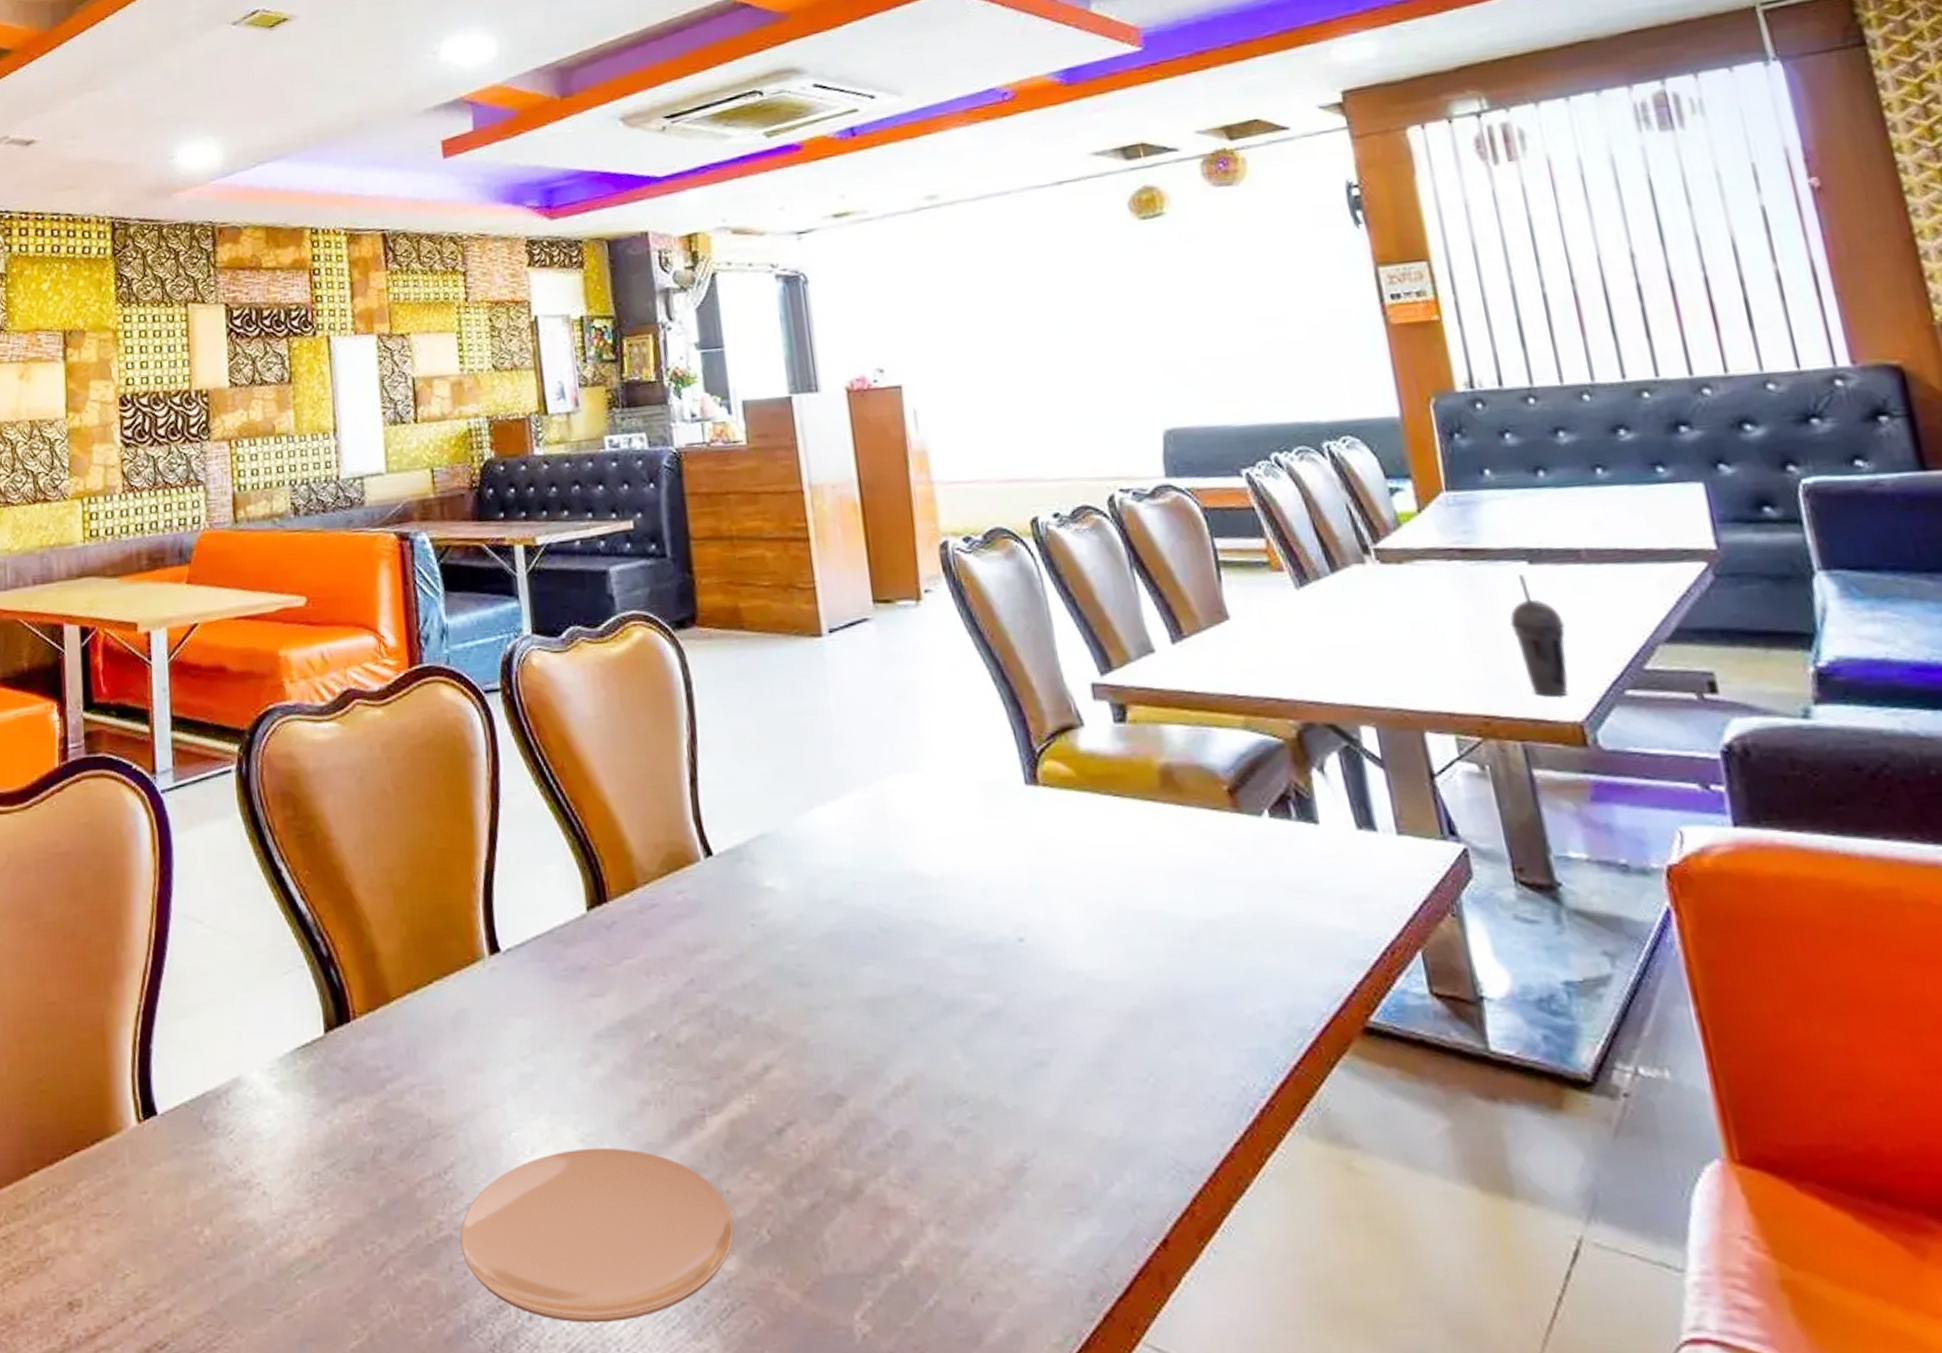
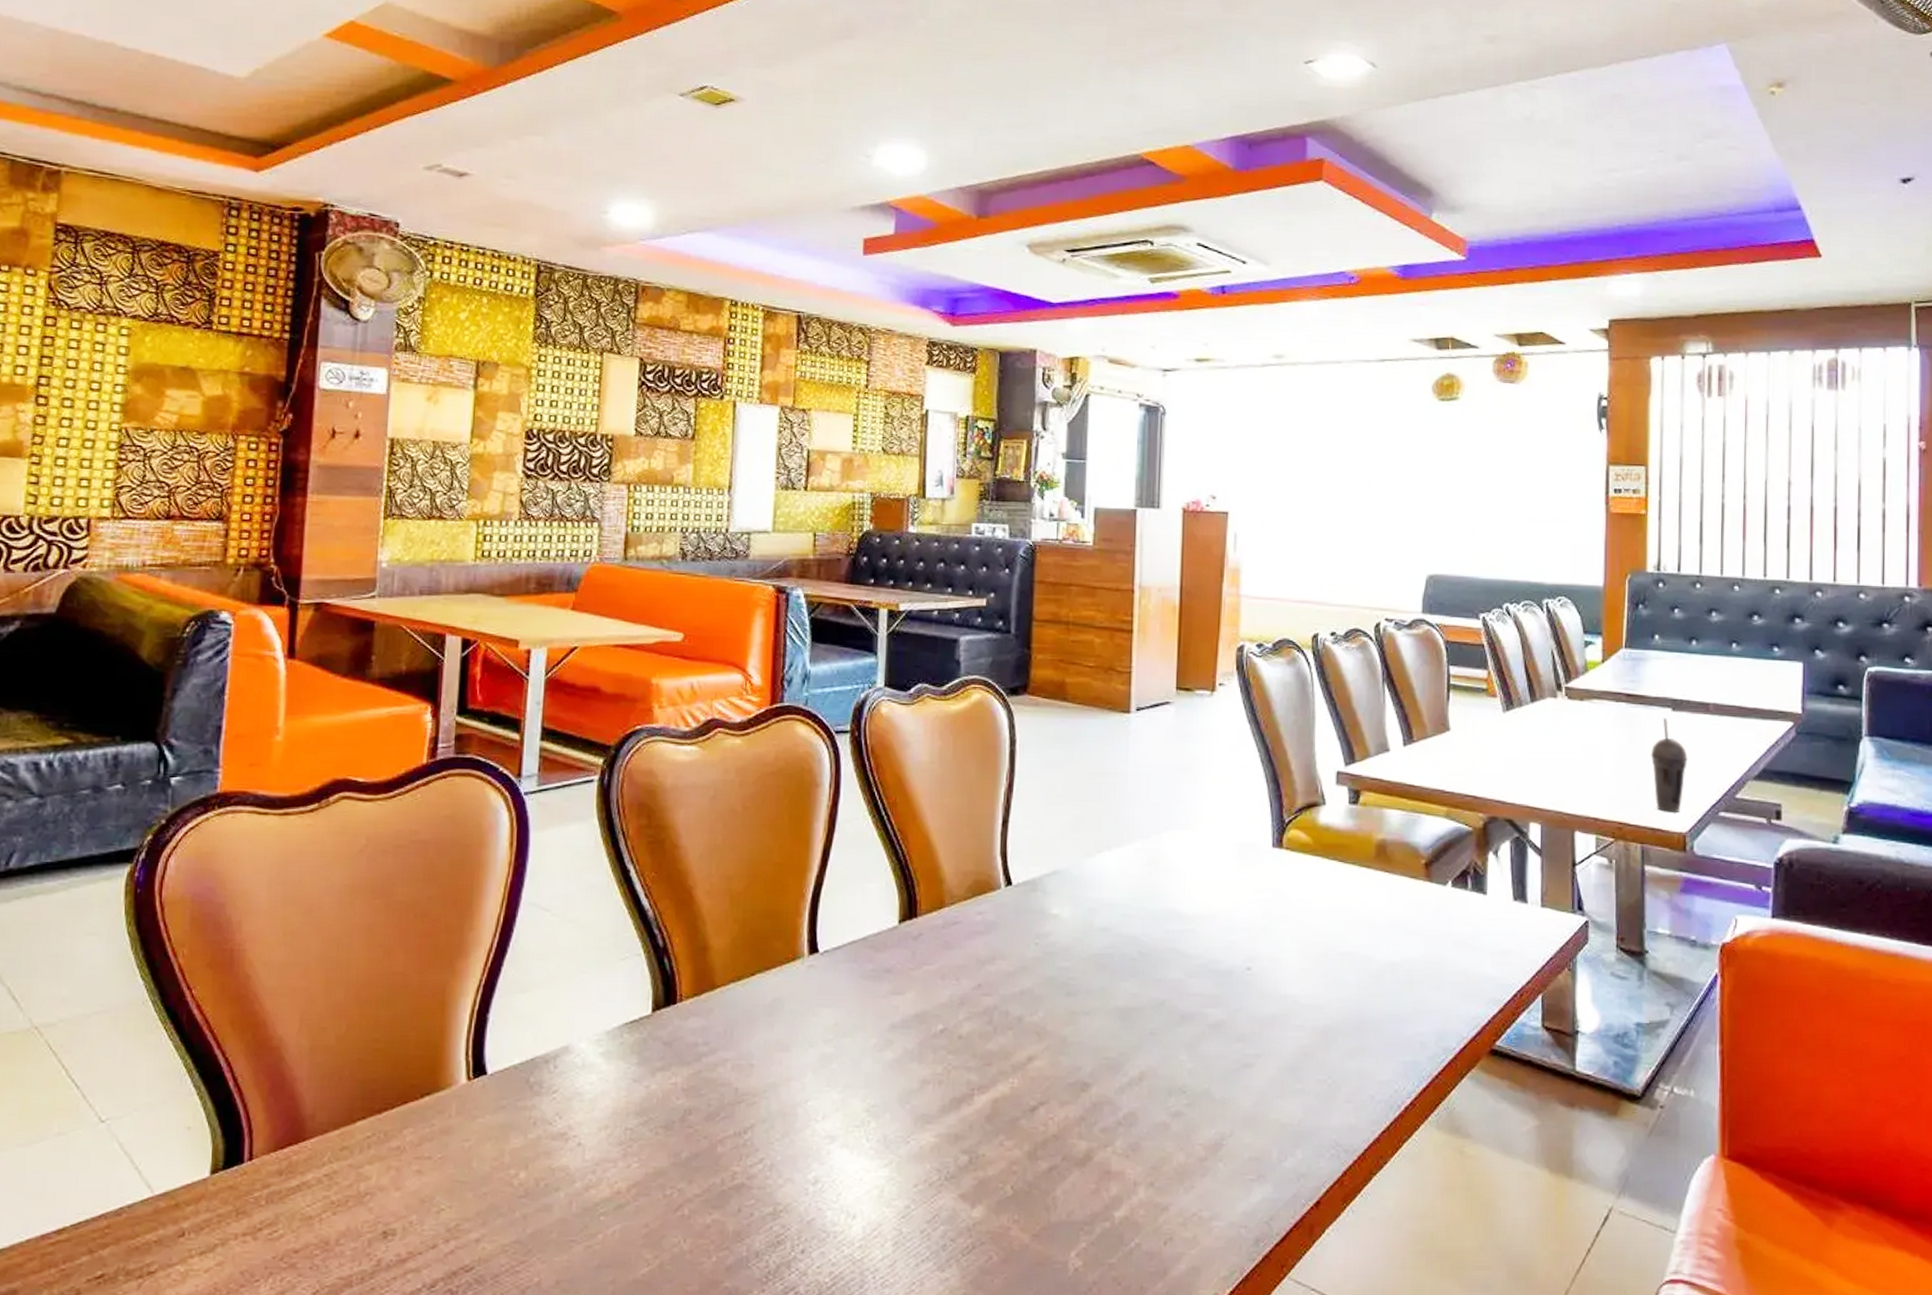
plate: present [459,1147,734,1323] -> none [750,1116,984,1256]

